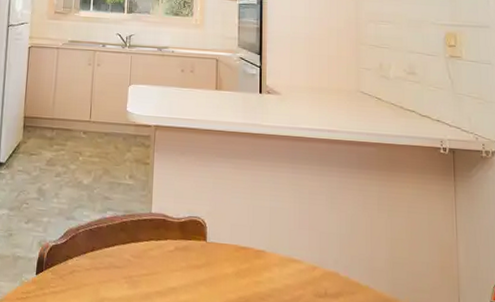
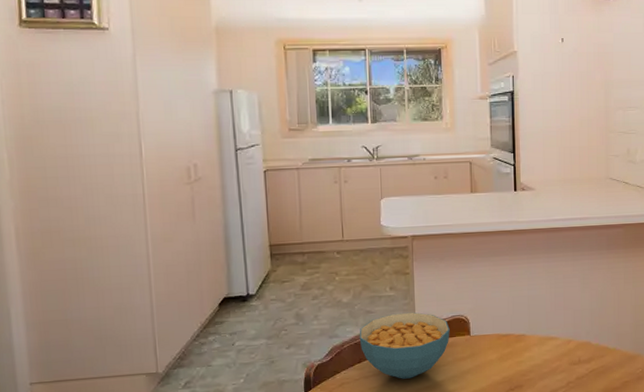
cereal bowl: none [94,204,186,279] -> present [359,312,450,379]

